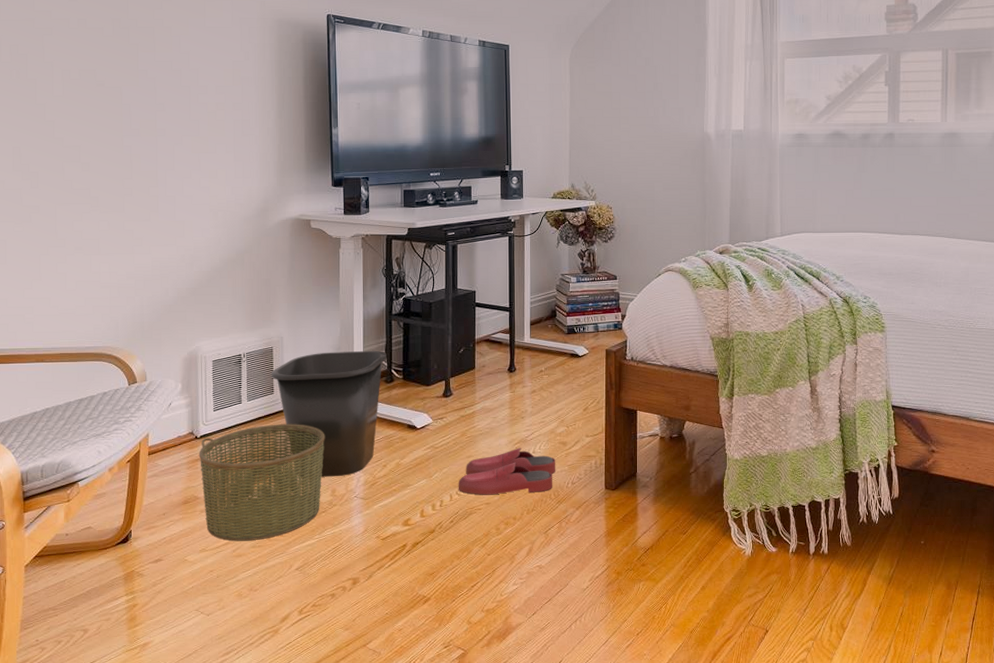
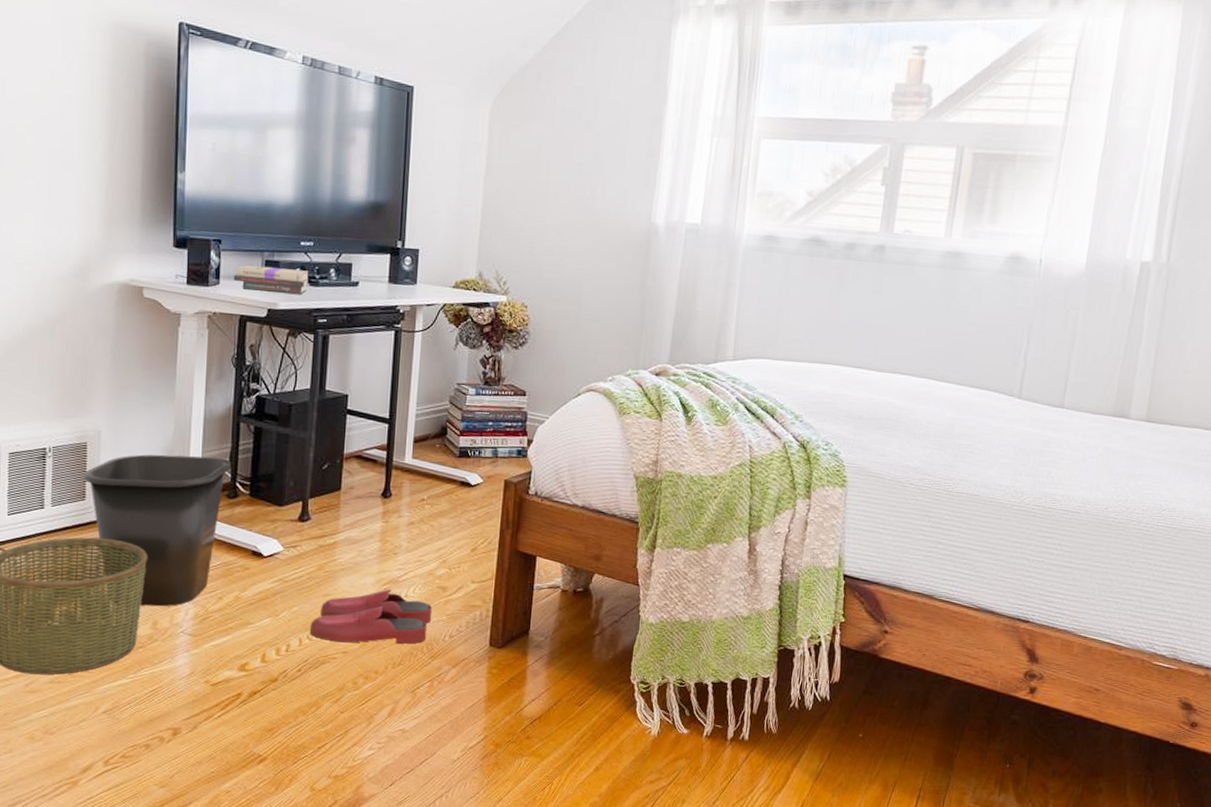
books: none [379,194,438,215] -> present [233,264,309,295]

